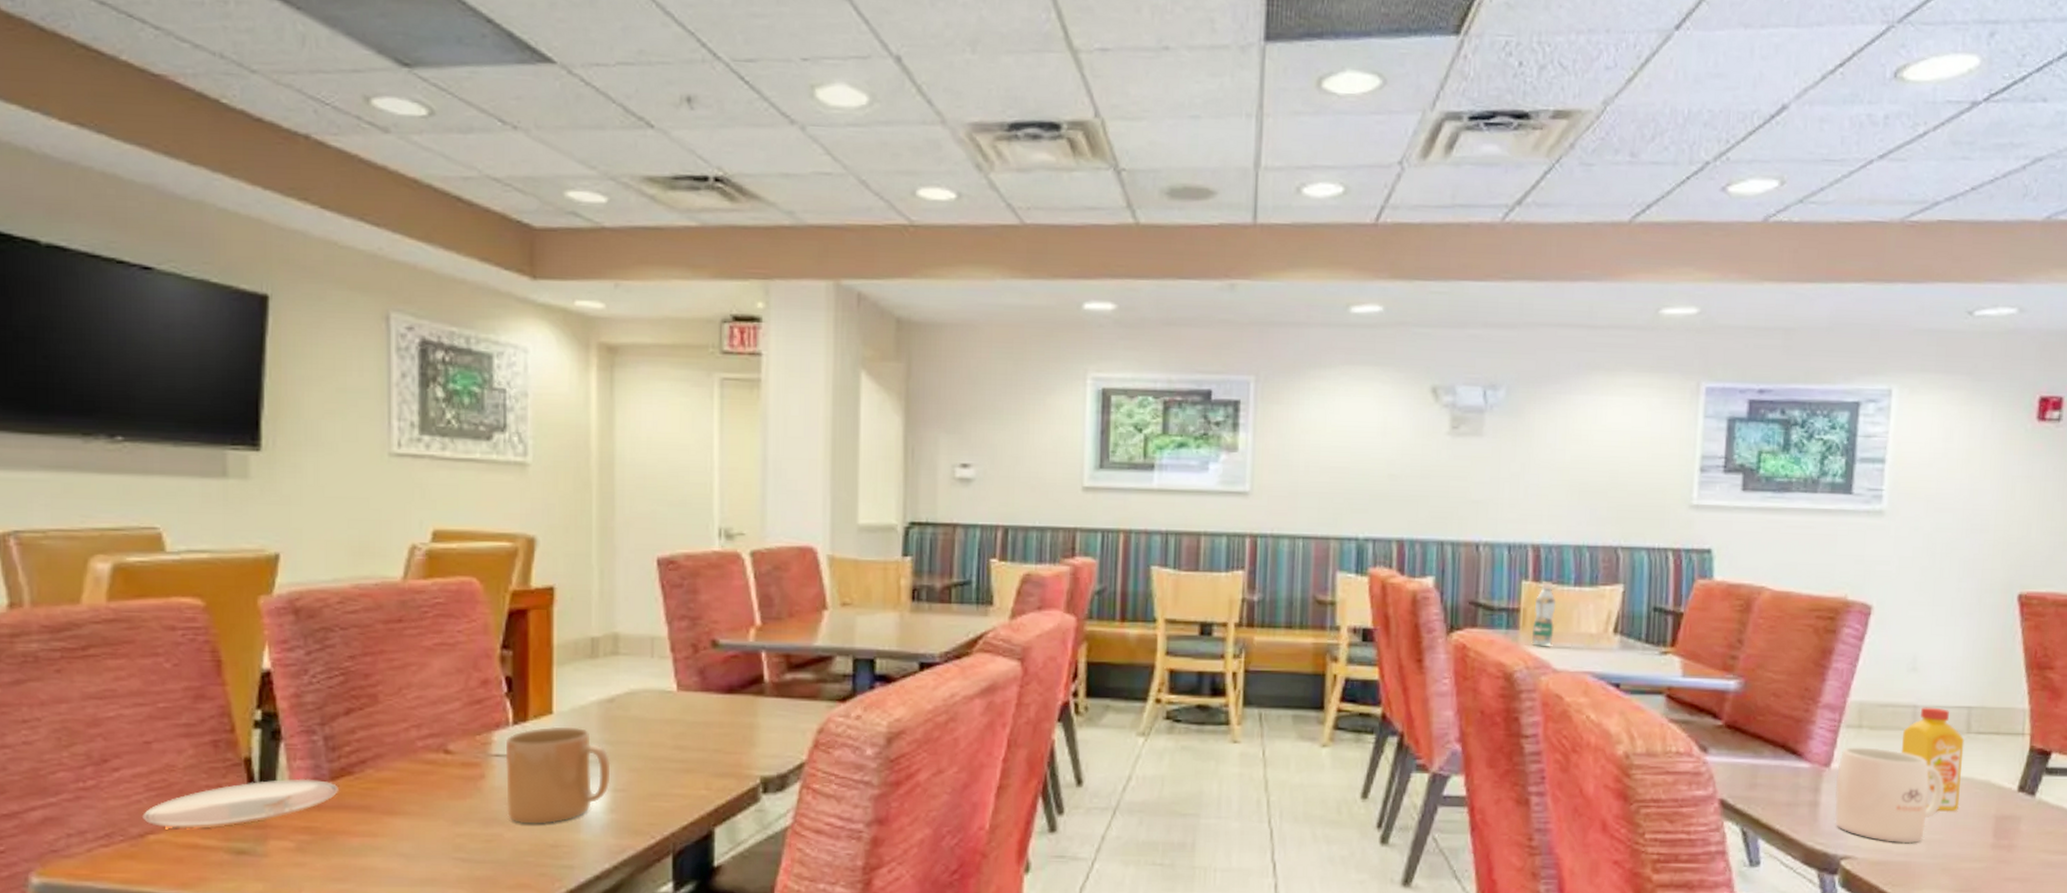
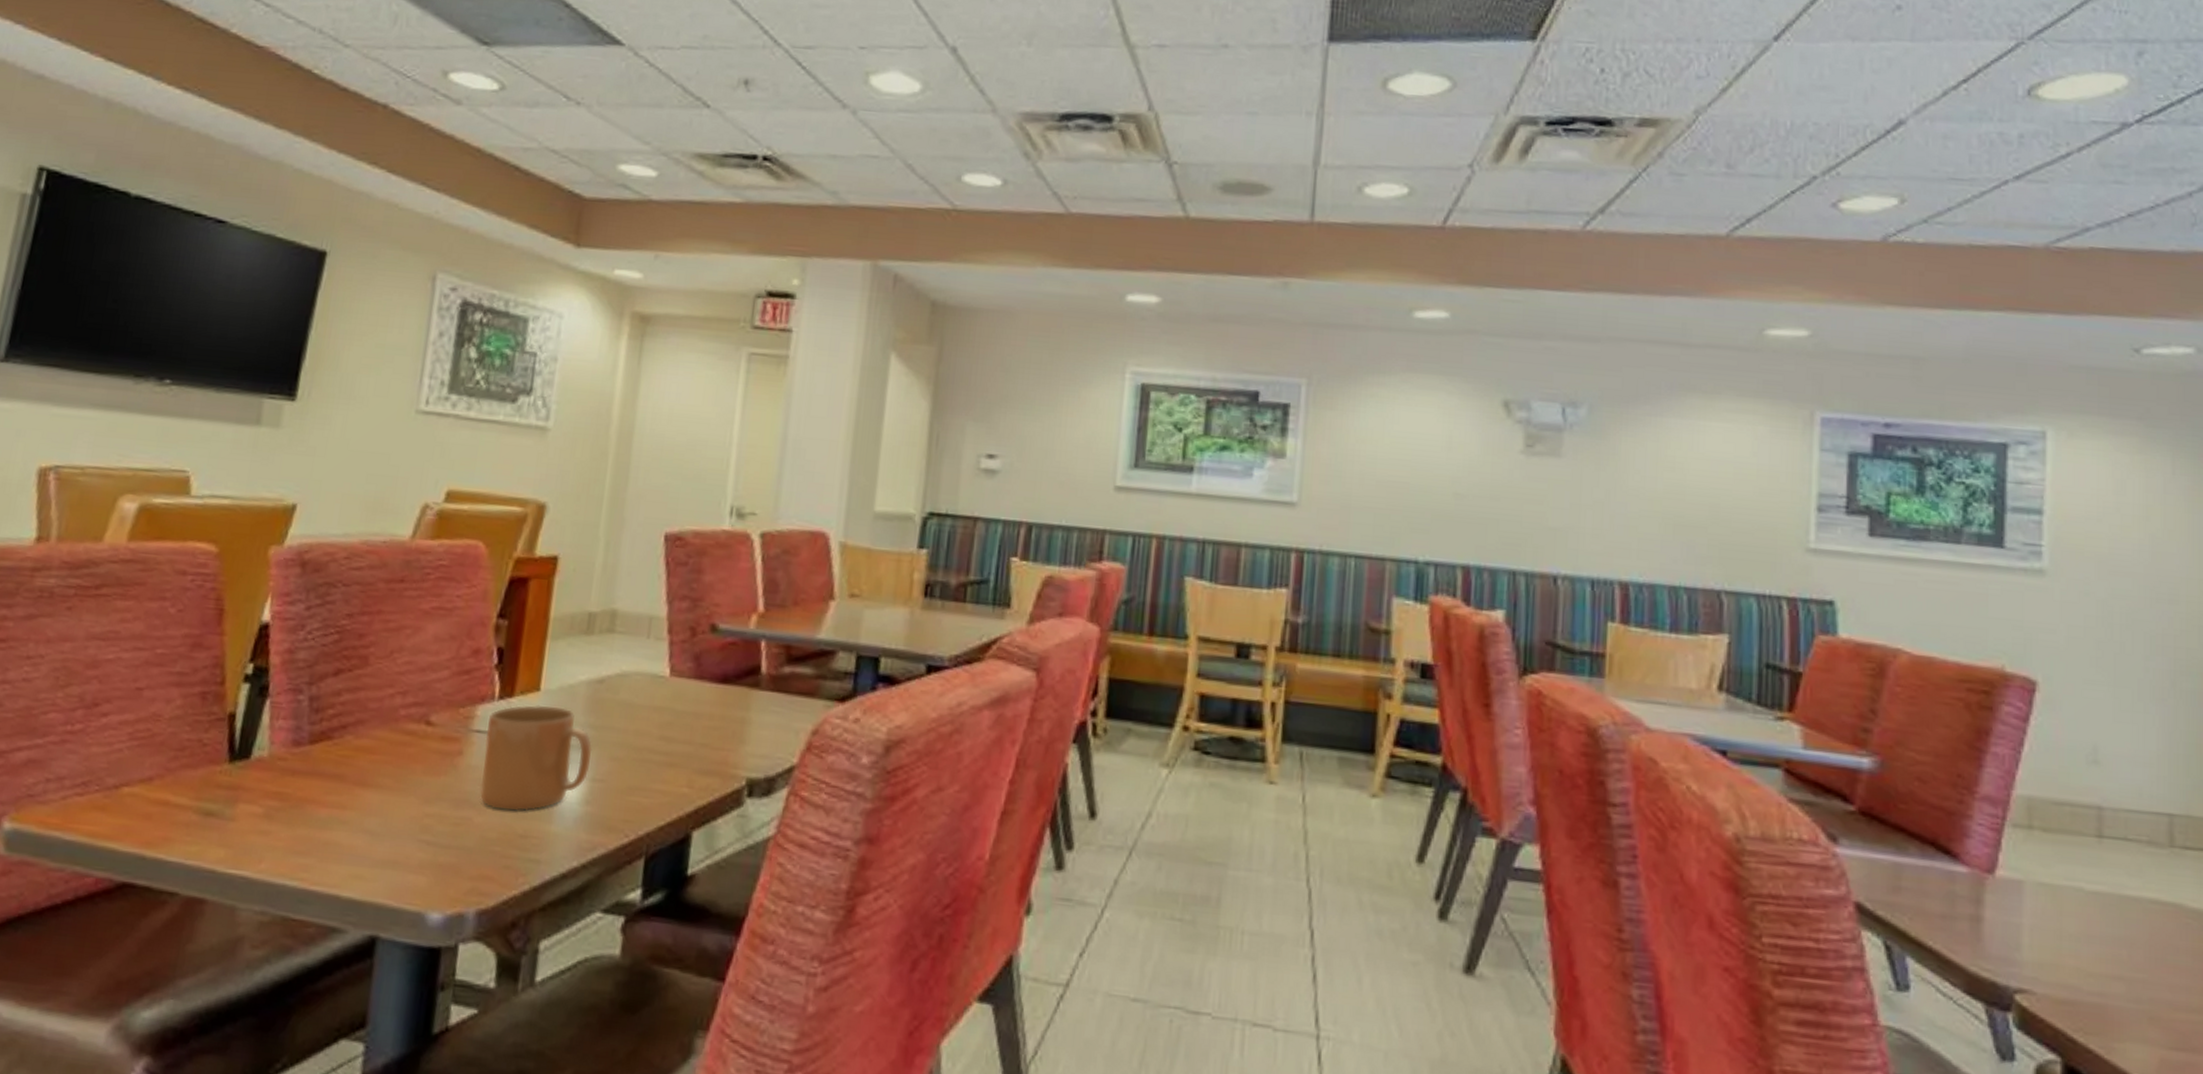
plate: present [142,778,338,829] -> none [121,739,316,785]
bottle: present [1531,582,1556,647] -> none [1619,625,1649,701]
mug: present [1834,747,1944,844] -> none [2002,851,2144,981]
juice bottle: present [1901,707,1965,812] -> none [2085,809,2167,945]

